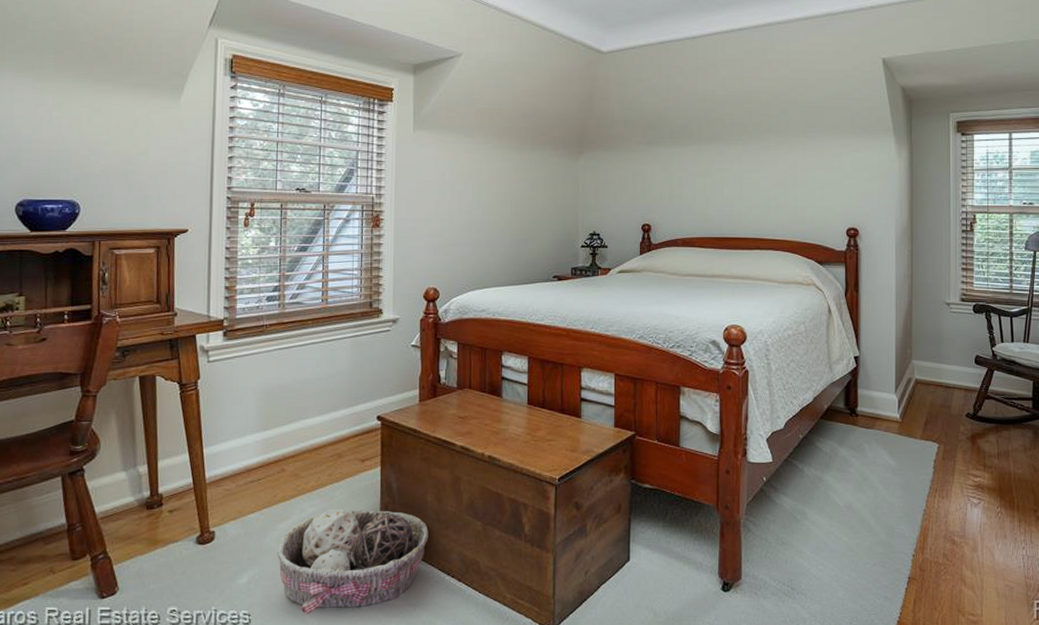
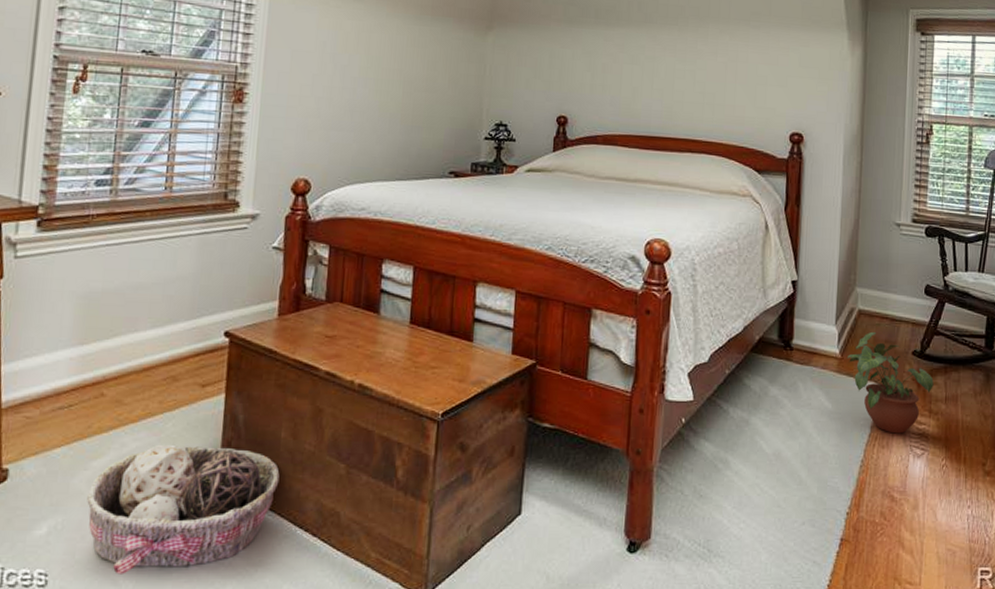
potted plant: none [906,399,987,486] -> present [846,332,934,434]

